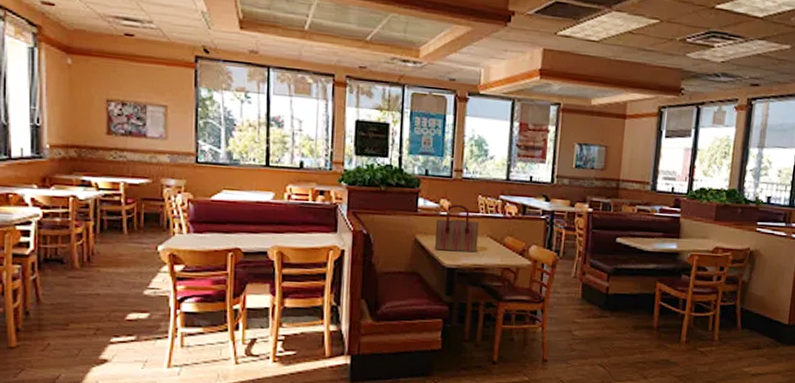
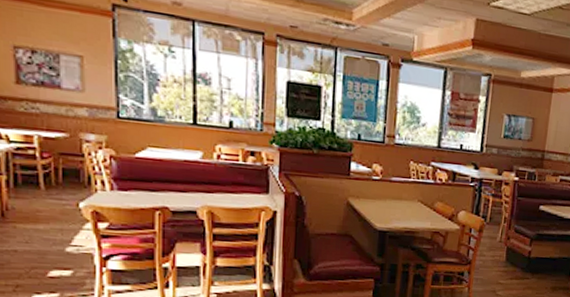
handbag: present [435,204,479,253] -> none [367,169,411,217]

